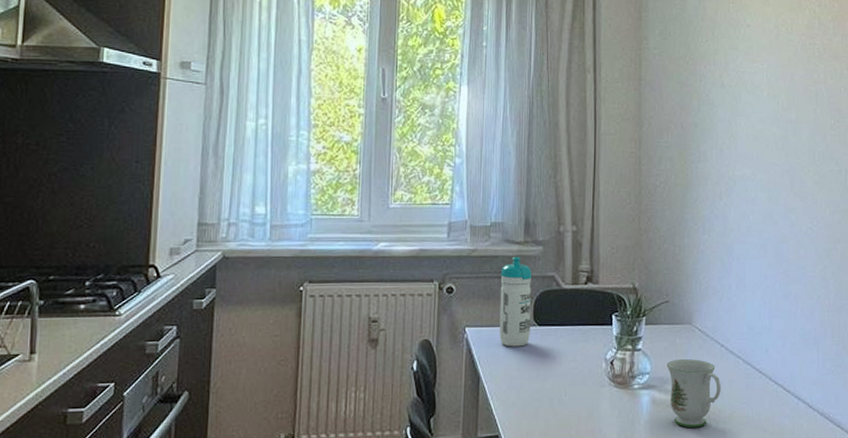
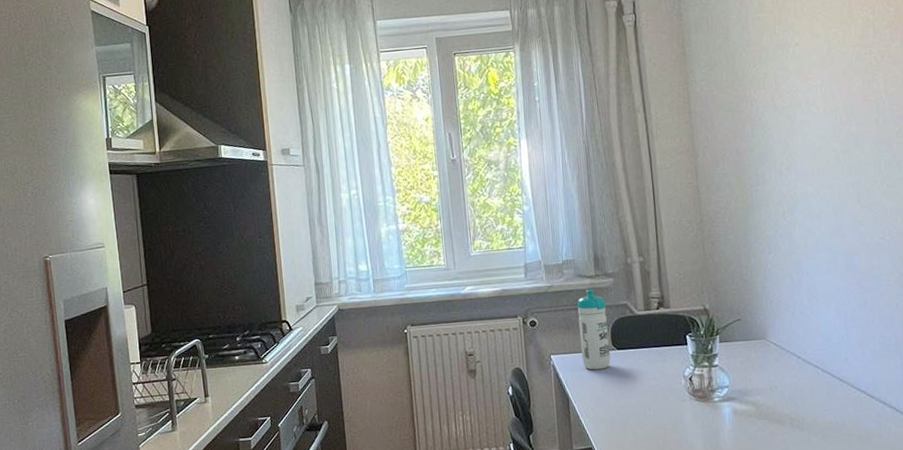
mug: present [667,359,721,428] -> none [745,371,802,435]

